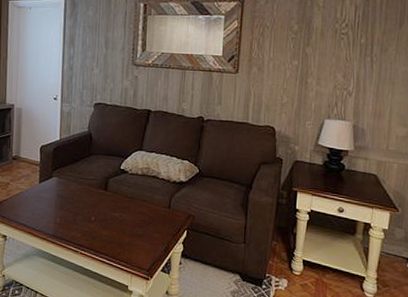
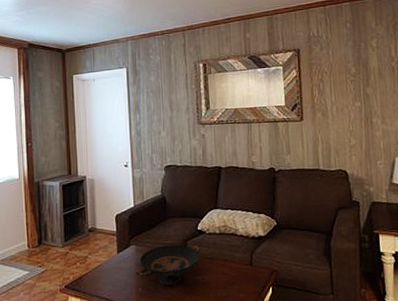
decorative bowl: none [55,180,121,218] -> present [135,244,200,285]

